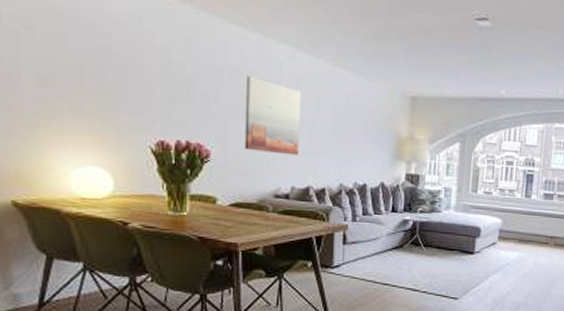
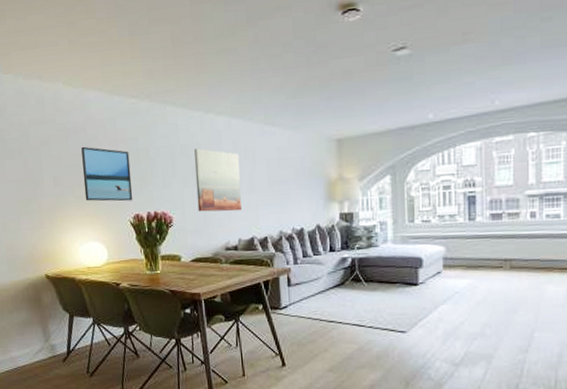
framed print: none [85,42,158,124] -> present [81,146,133,202]

